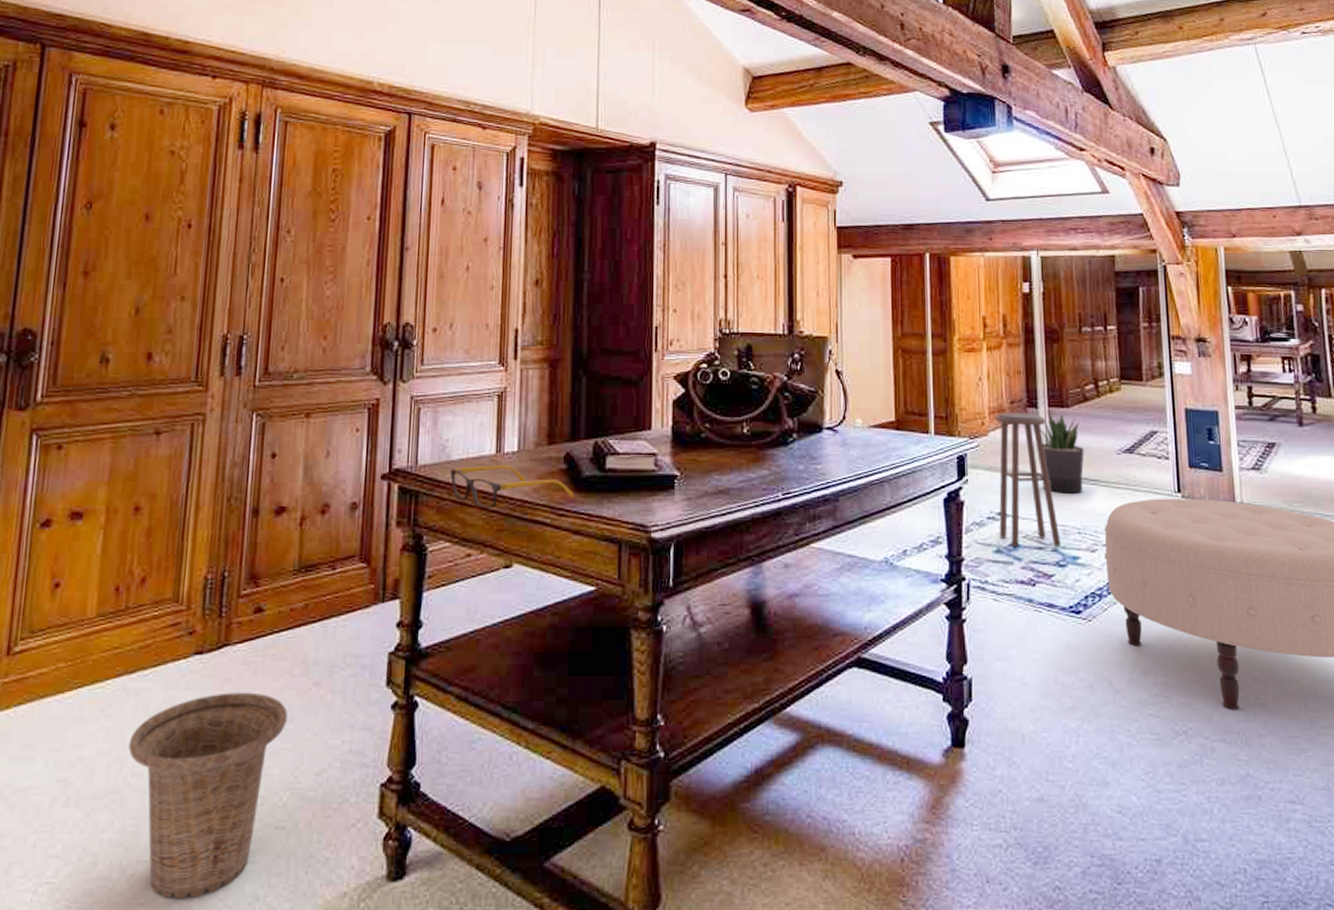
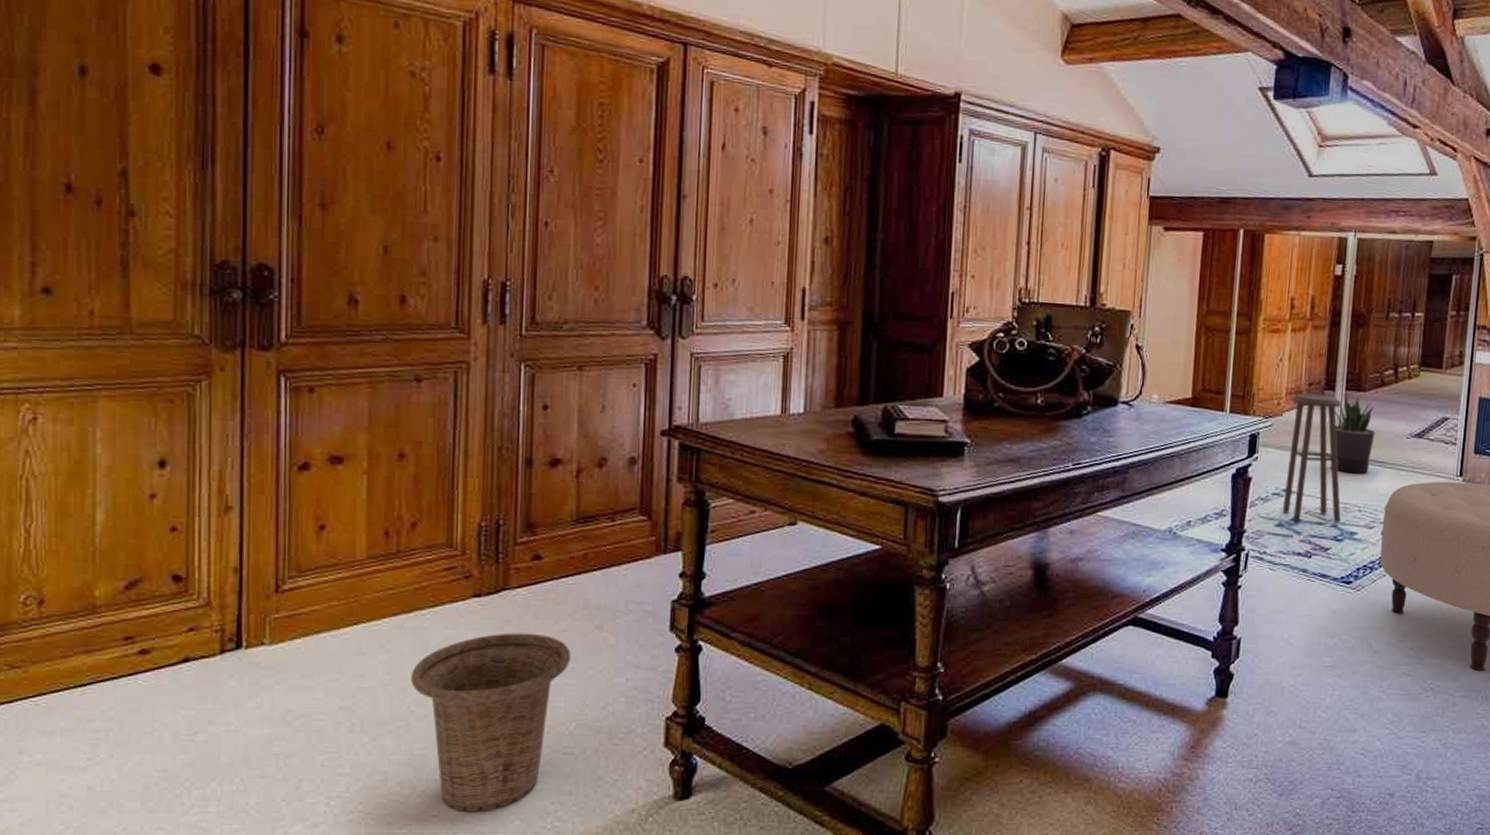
eyeglasses: present [450,465,575,509] -> none [733,425,862,468]

